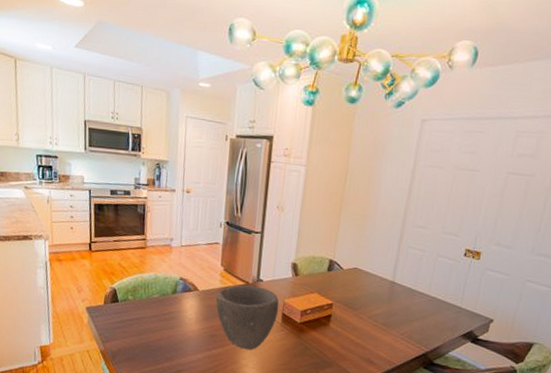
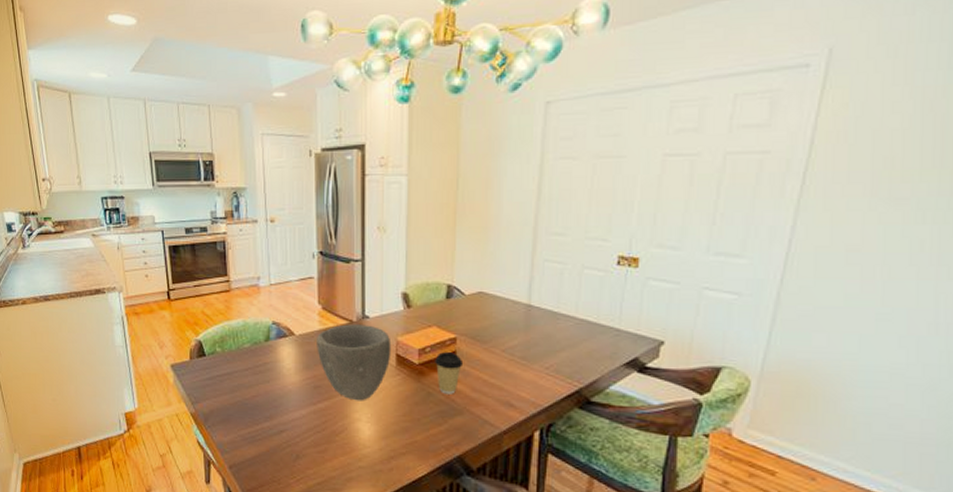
coffee cup: none [313,314,337,350] -> present [435,352,464,394]

